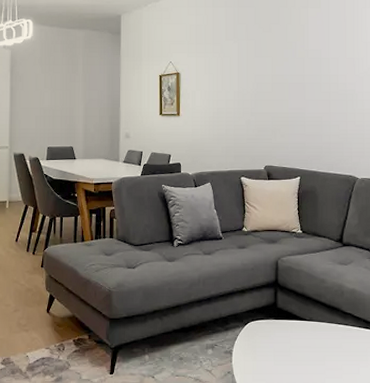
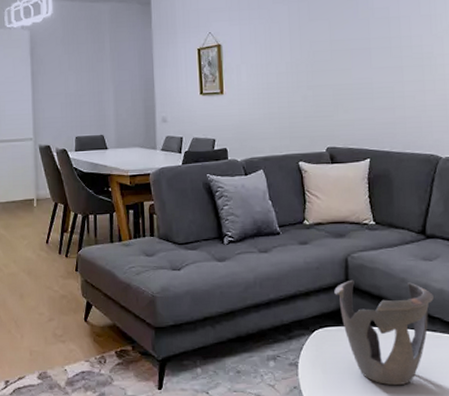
decorative bowl: none [266,280,347,371] -> present [334,280,434,386]

